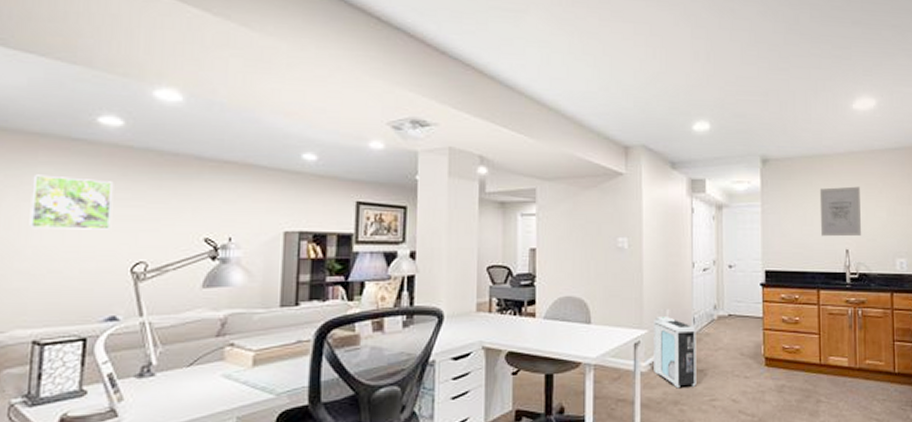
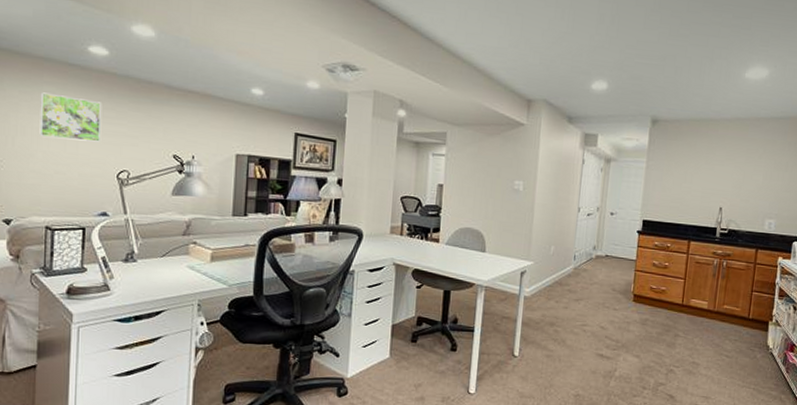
air purifier: present [654,317,696,389] -> none [535,251,576,313]
wall art: present [819,186,861,237] -> none [699,150,741,196]

